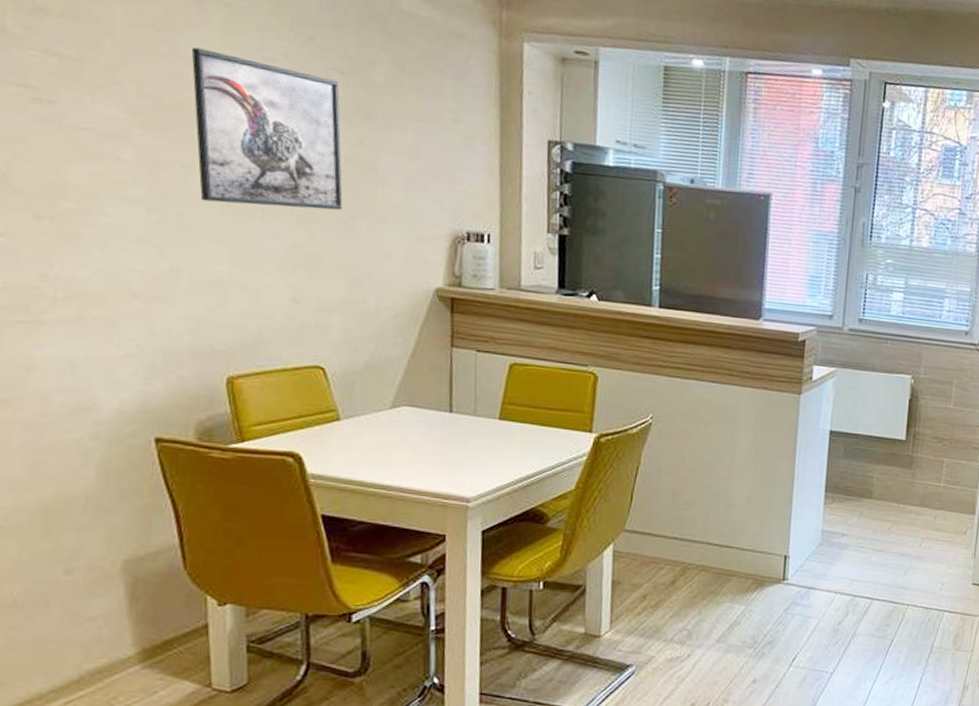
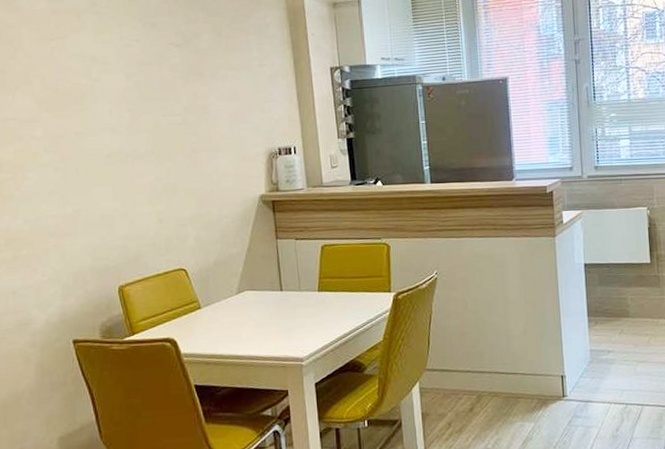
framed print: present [191,47,343,211] -> none [75,47,187,157]

